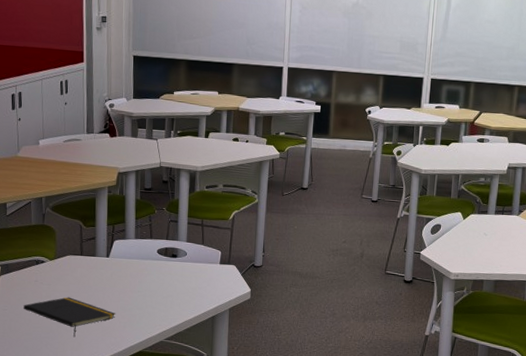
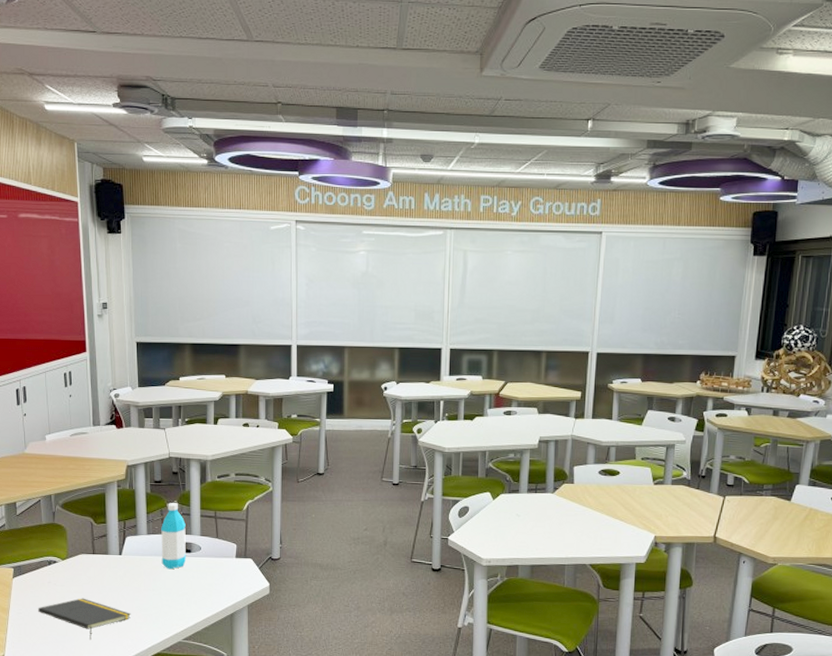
water bottle: none [147,210,173,273] -> present [161,503,187,570]

